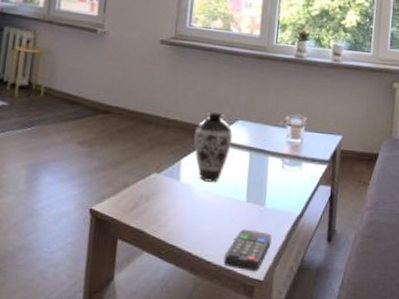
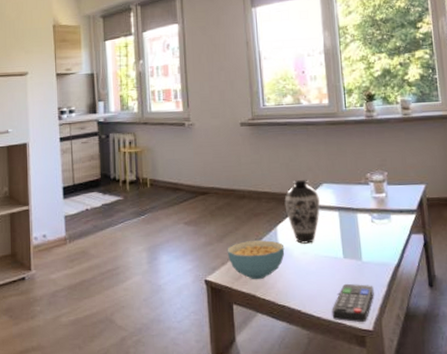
cereal bowl: none [121,171,186,216] -> present [227,240,285,280]

